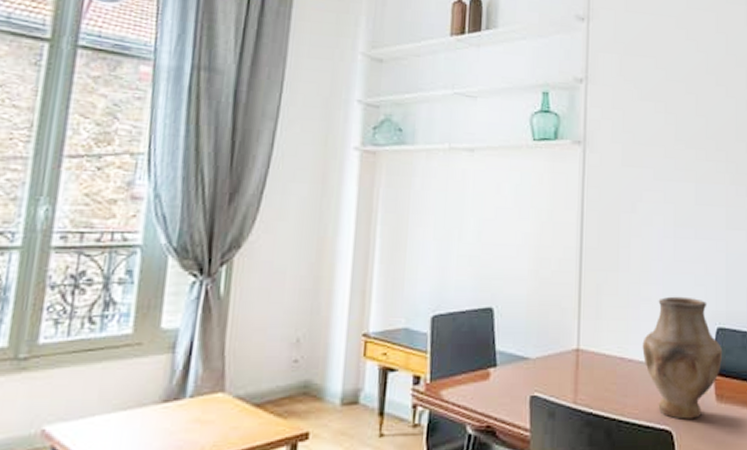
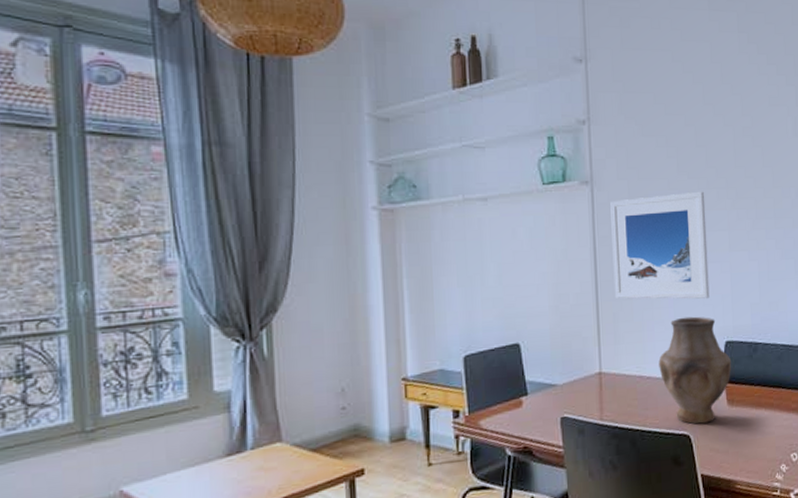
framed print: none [600,162,703,279] -> present [610,191,710,300]

